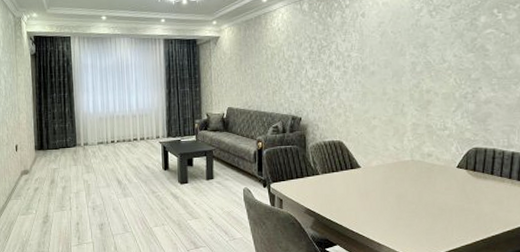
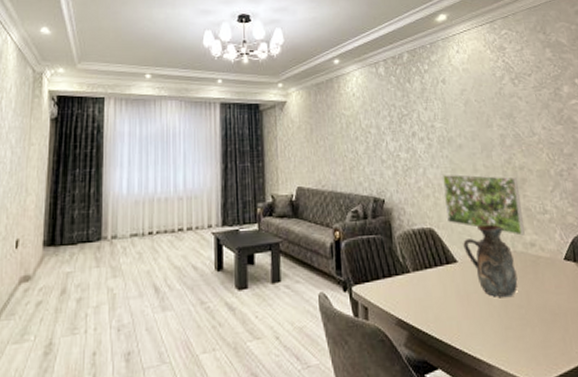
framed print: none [353,96,424,148] -> present [441,174,525,236]
decorative vase: none [367,139,412,196] -> present [463,225,518,298]

